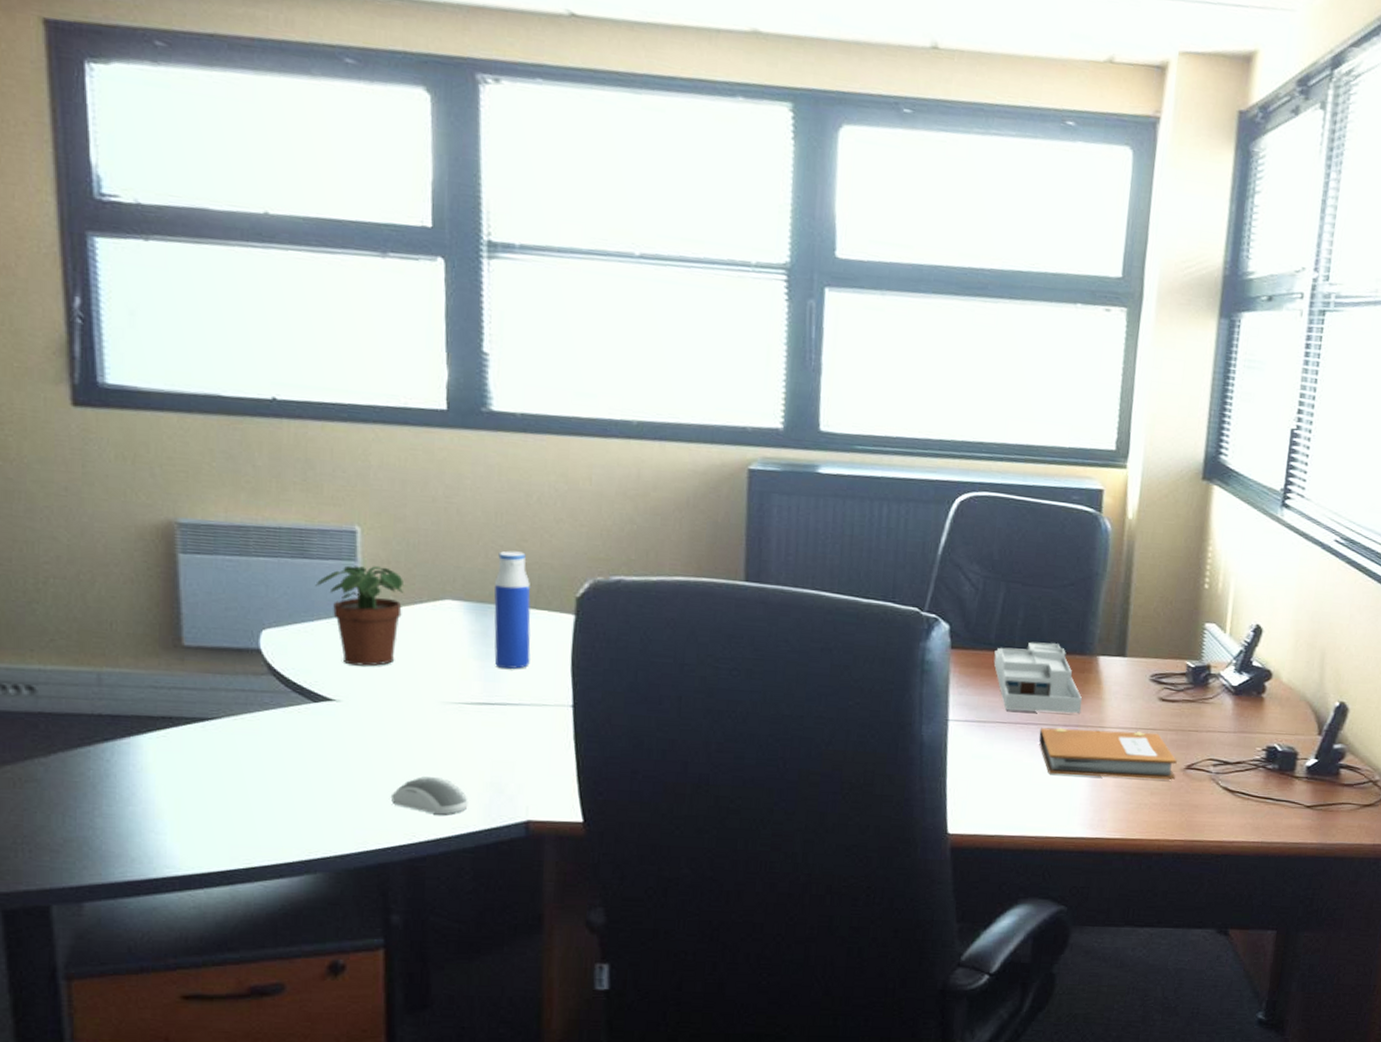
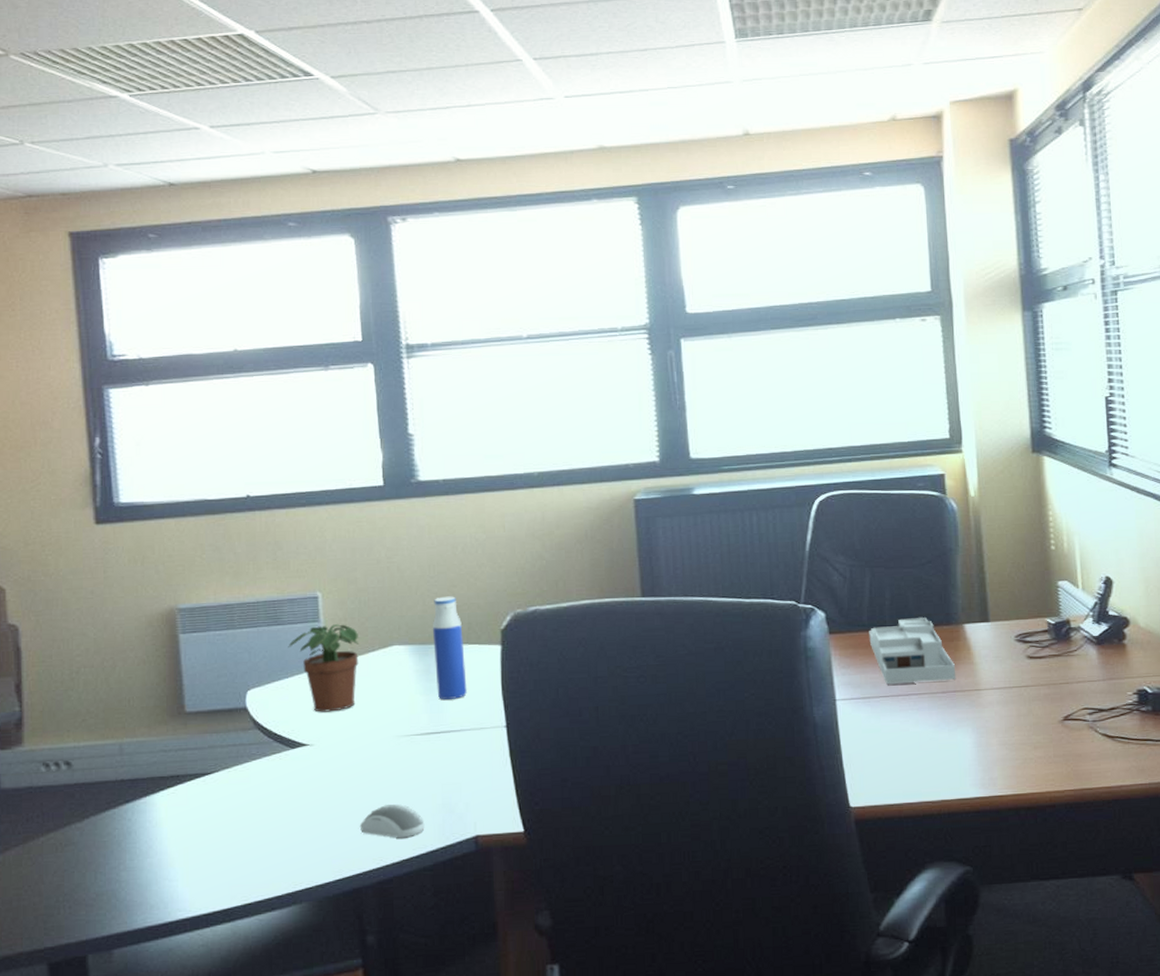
notebook: present [1038,727,1177,780] -> none [920,689,1056,740]

